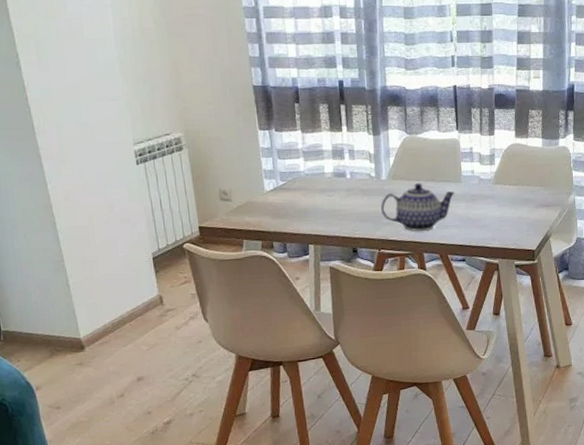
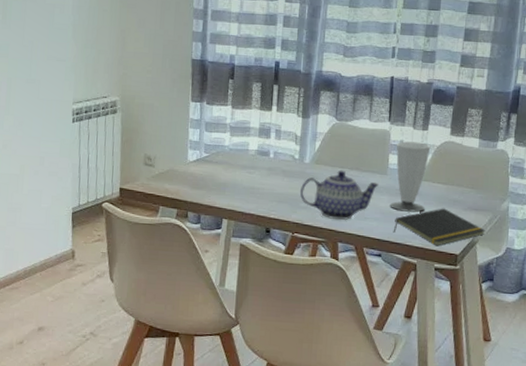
cup: none [466,147,500,216] -> present [390,141,431,212]
notepad: none [473,208,557,245] -> present [393,208,486,247]

